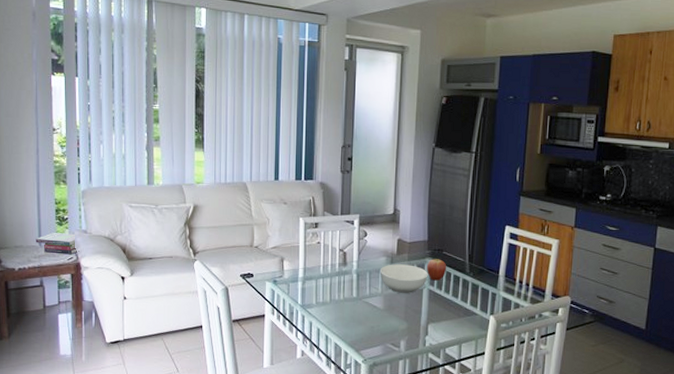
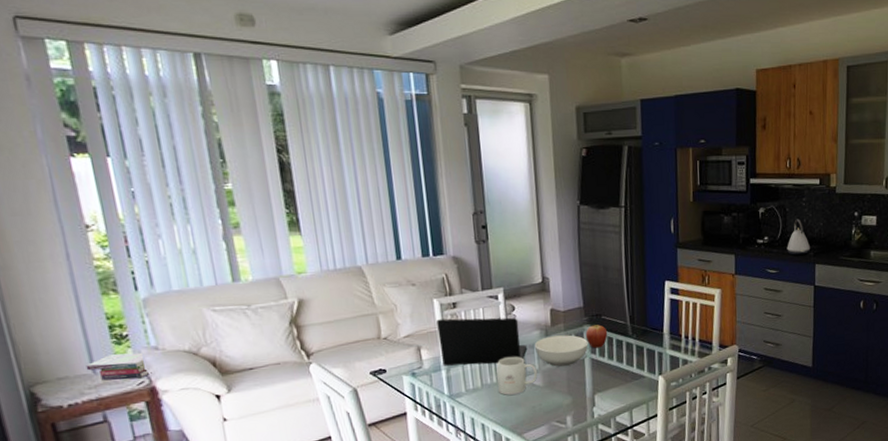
laptop: none [299,236,374,283] -> present [435,317,528,366]
mug: none [344,277,380,313] -> present [496,356,538,395]
kettle: none [629,180,654,217] -> present [787,219,811,257]

